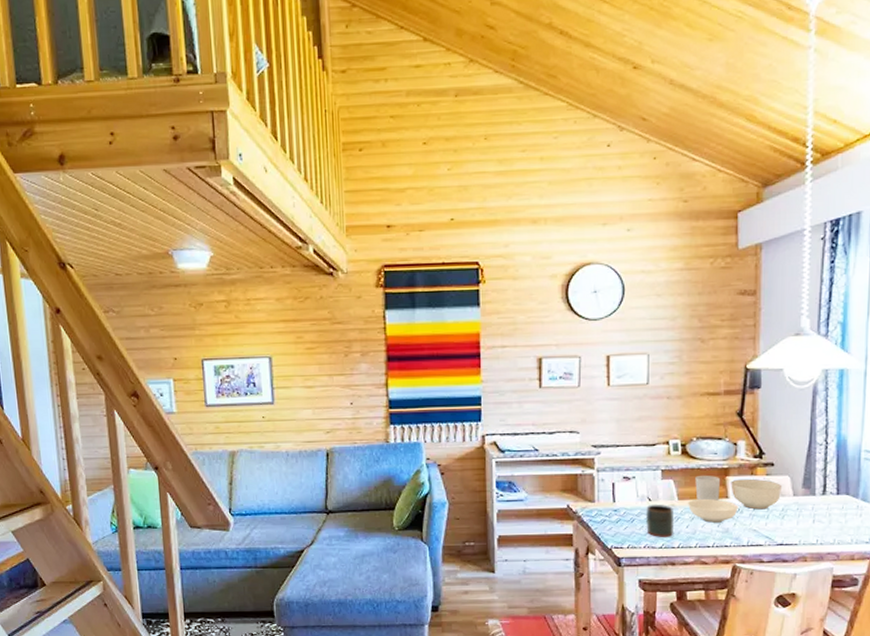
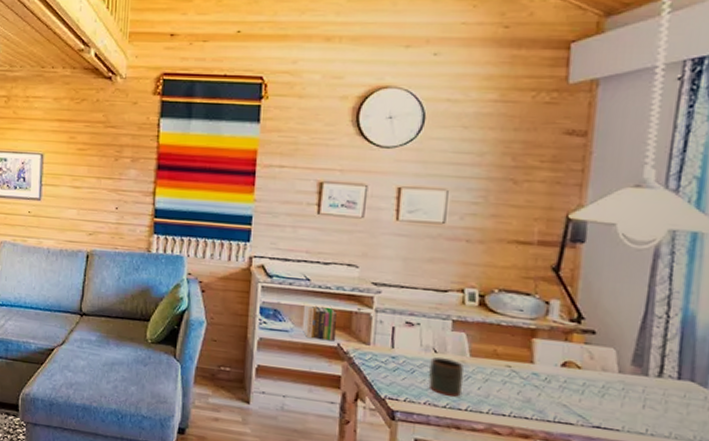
books: none [534,471,564,504] -> present [301,303,337,341]
bowl: present [688,498,738,523] -> none [482,359,546,390]
candle holder: present [695,475,721,501] -> none [492,332,526,364]
bowl: present [731,478,783,510] -> none [537,343,605,383]

